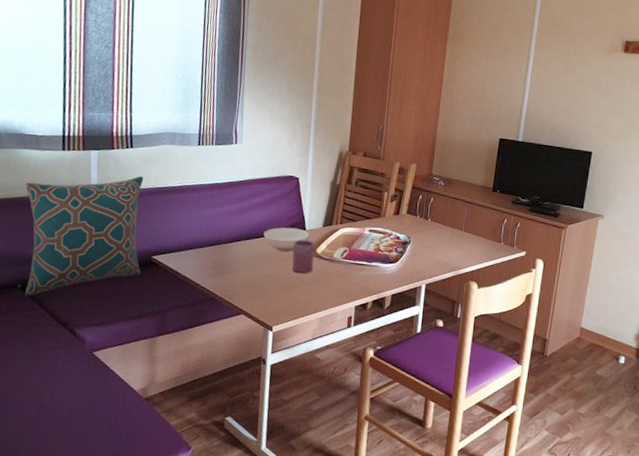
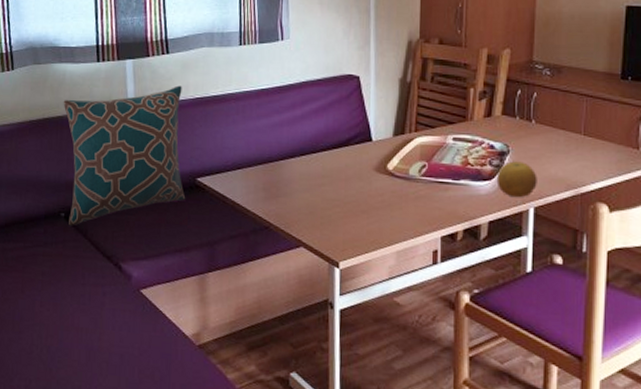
bowl: present [263,227,310,252] -> none [321,138,378,169]
mug: present [291,240,315,273] -> none [357,153,385,195]
fruit: none [399,249,430,277] -> present [496,161,537,198]

